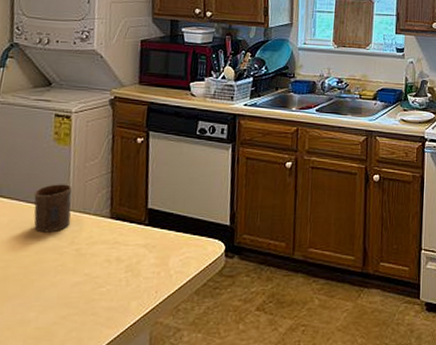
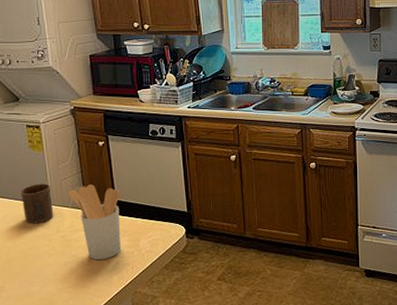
utensil holder: none [92,188,154,281] -> present [68,185,121,260]

